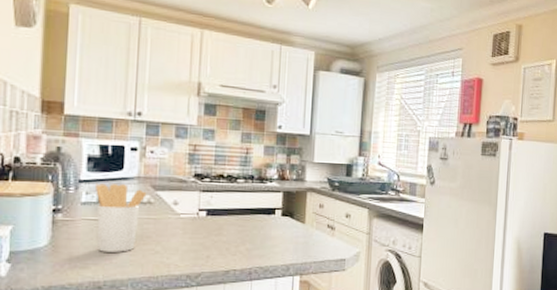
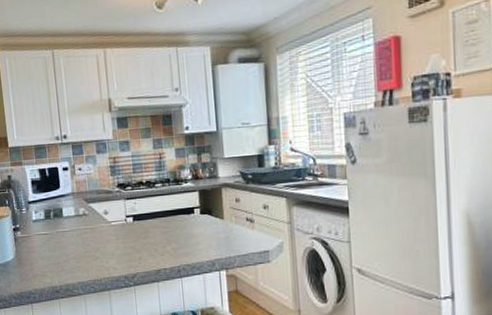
utensil holder: present [96,183,147,252] -> none [41,201,82,261]

